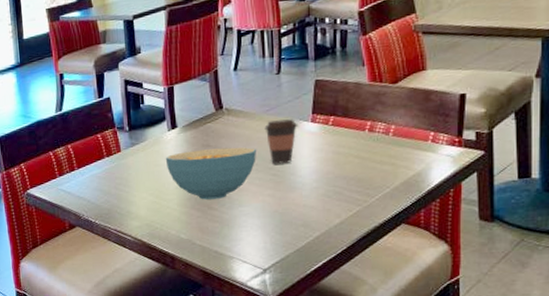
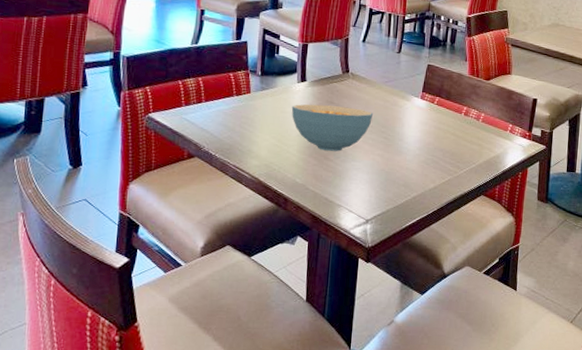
coffee cup: present [264,119,299,164] -> none [382,91,410,130]

